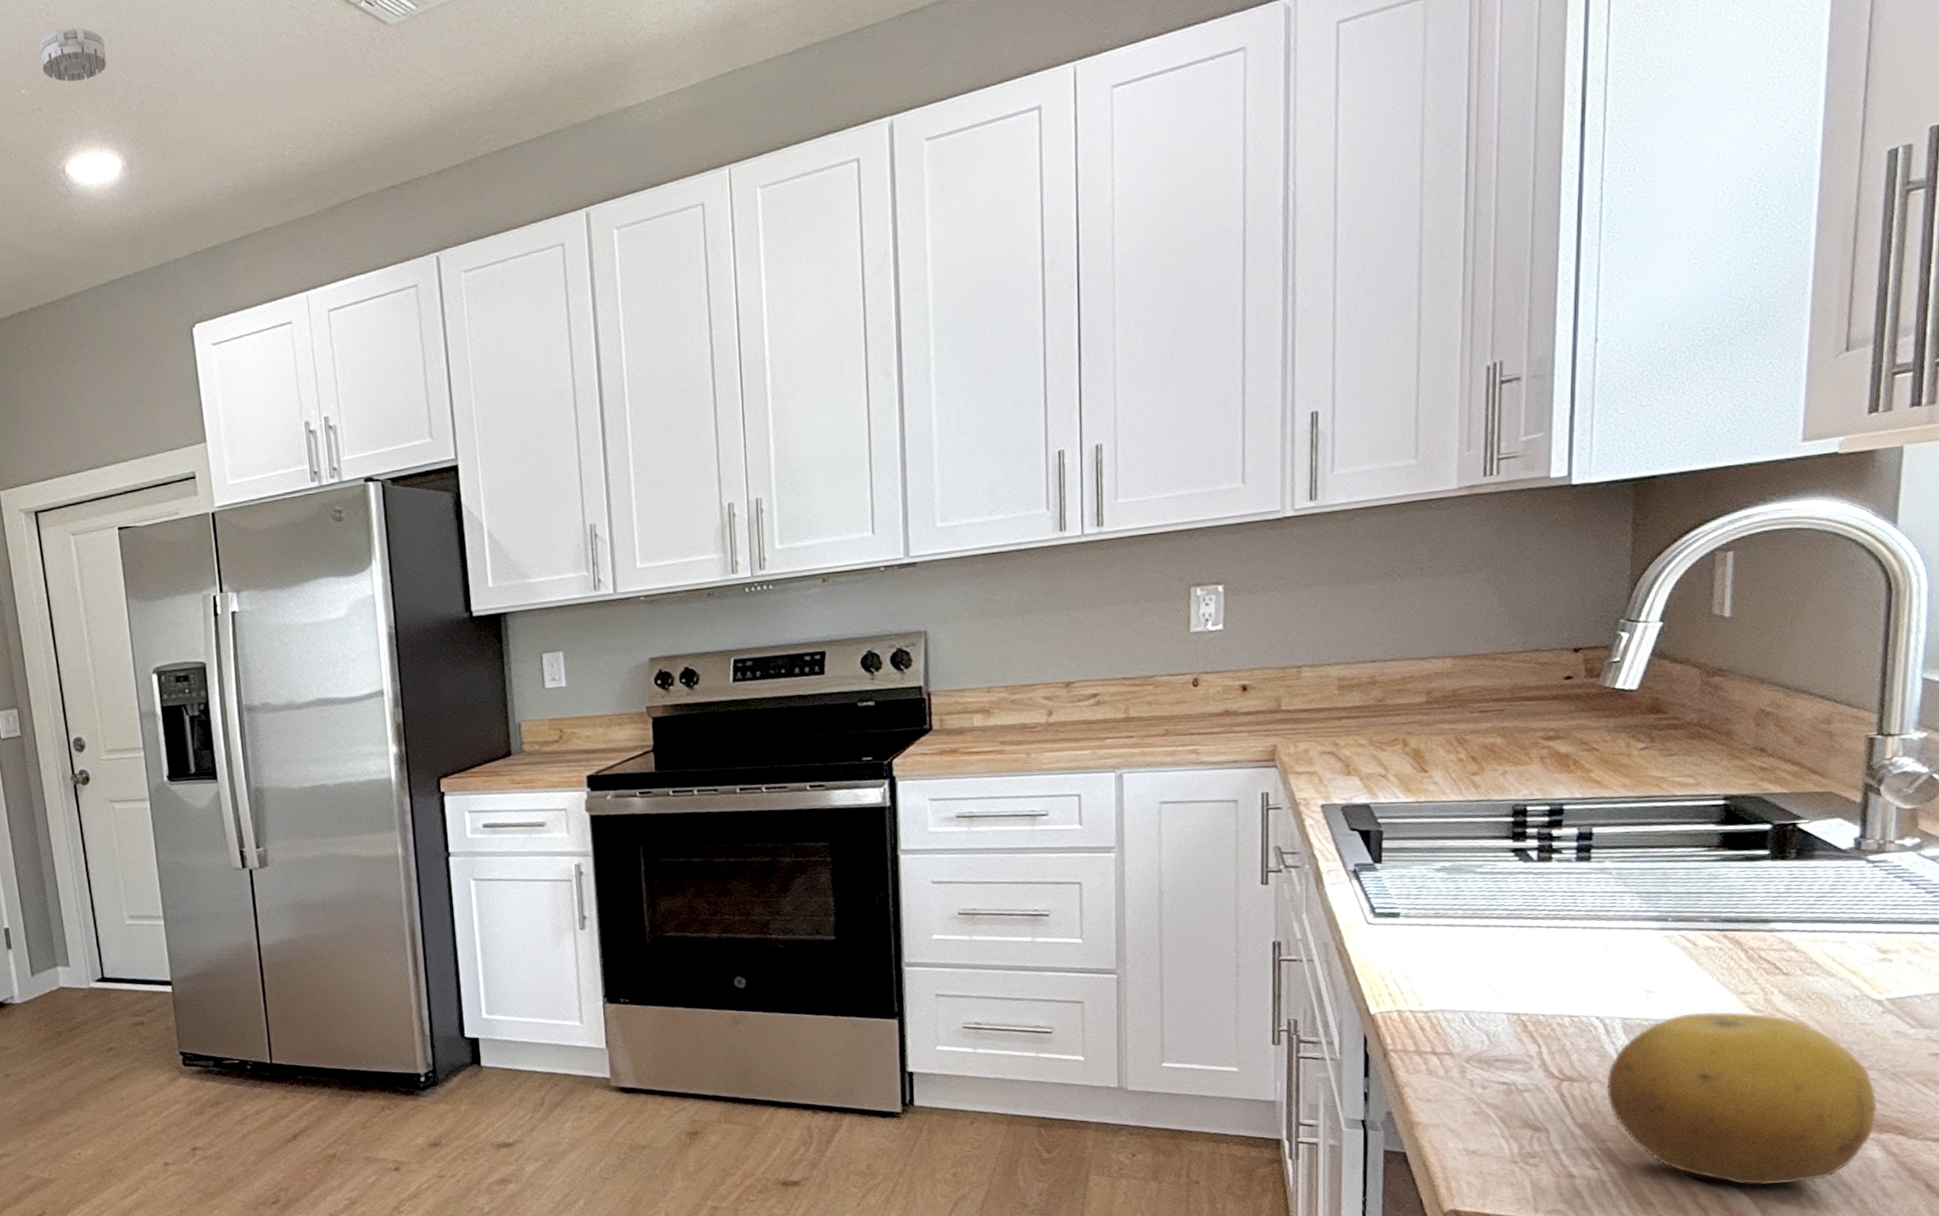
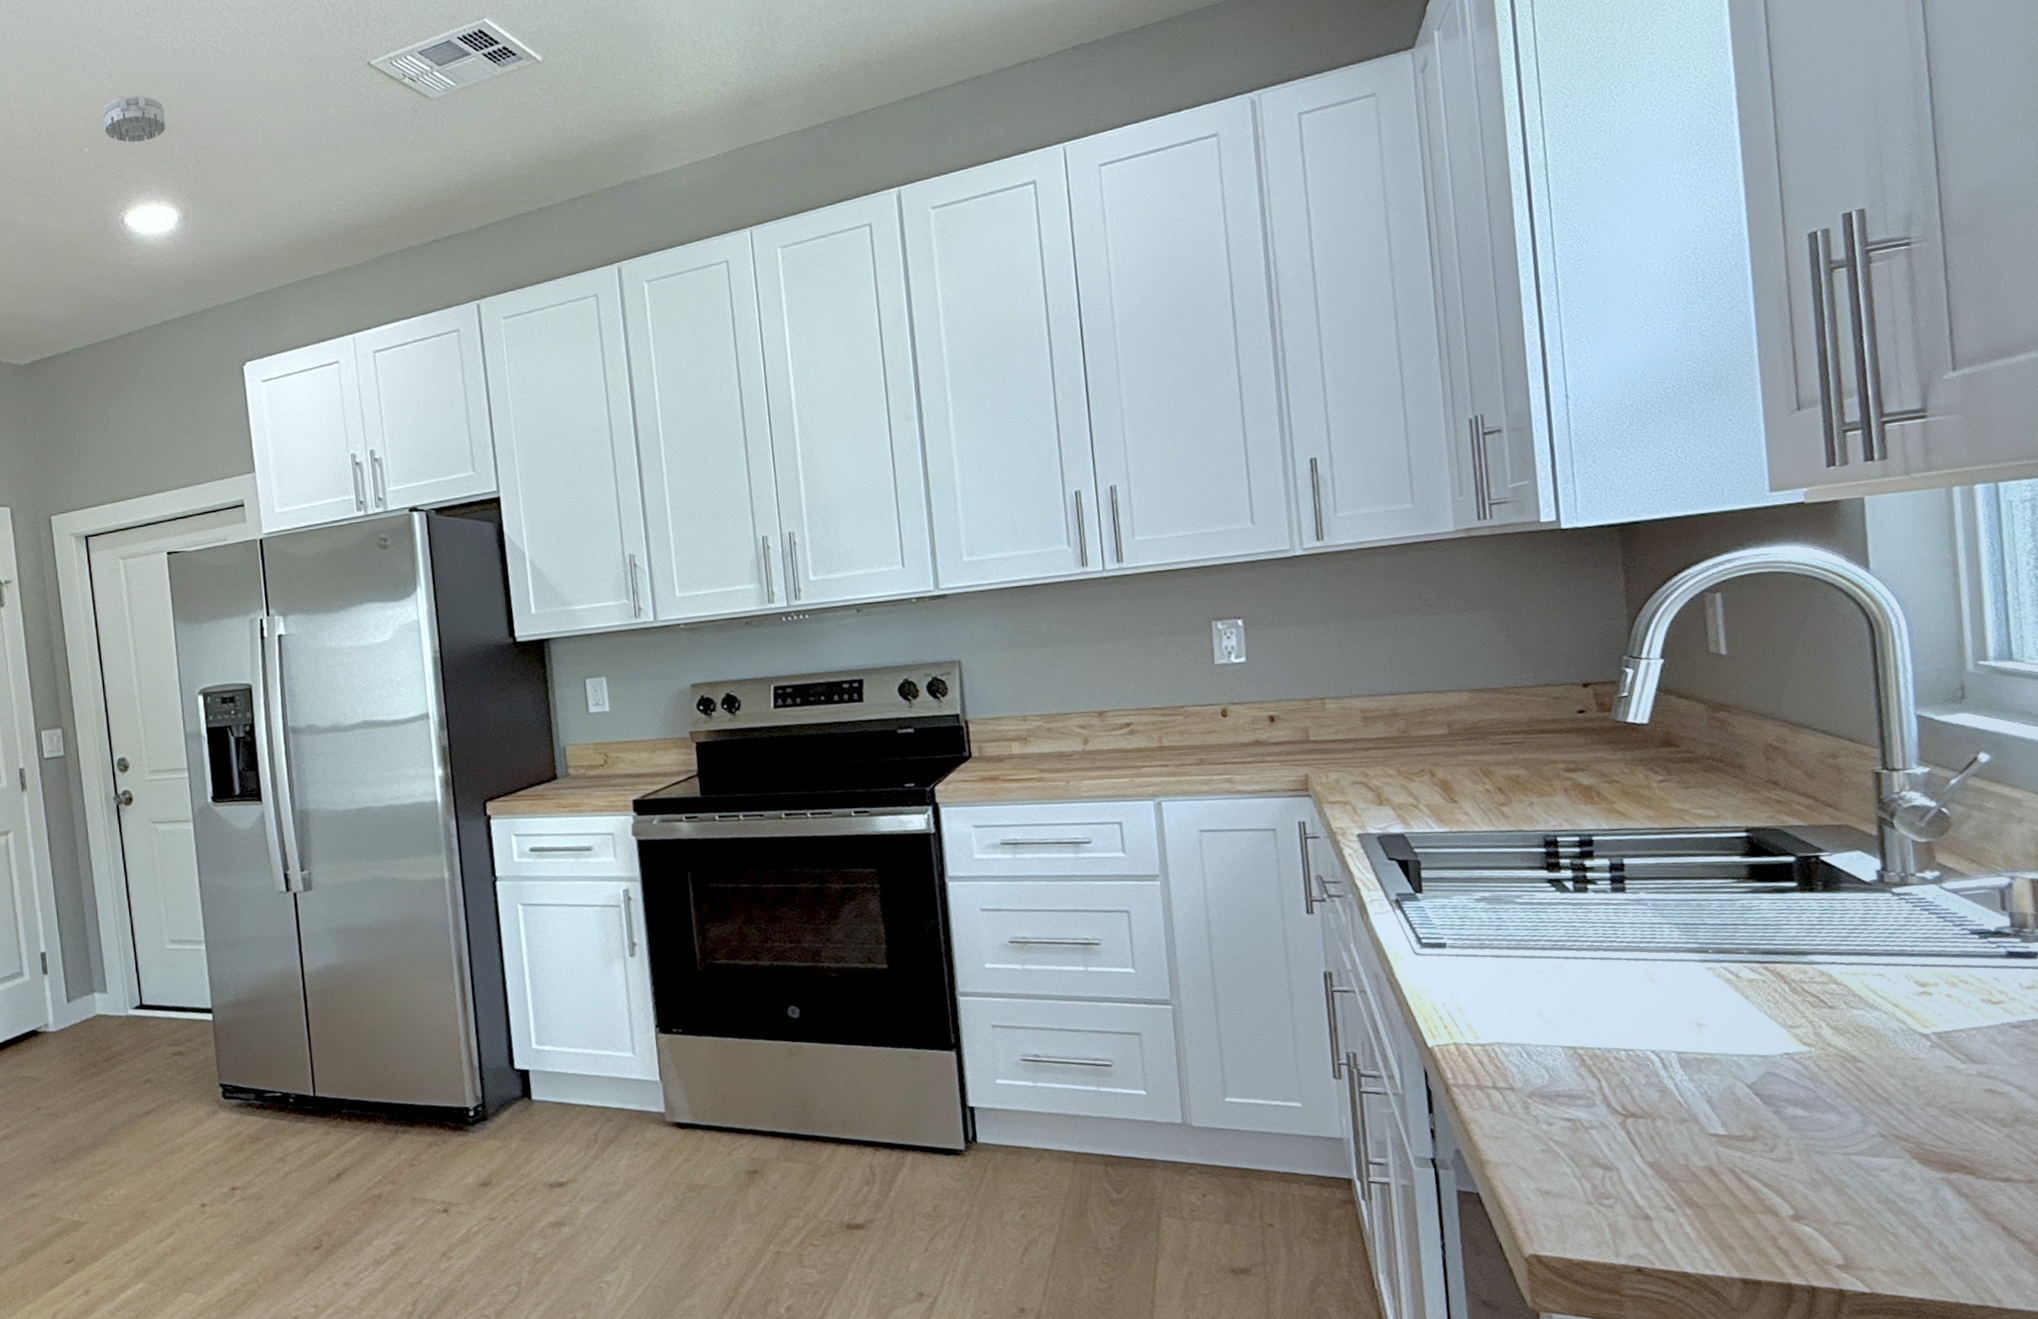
fruit: present [1605,1011,1878,1186] -> none [1669,1045,1943,1229]

